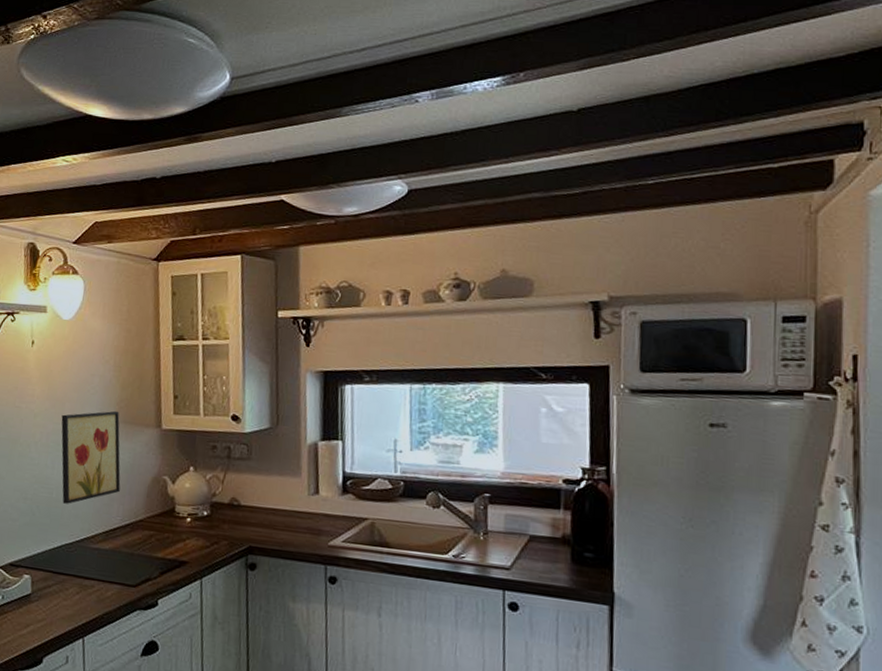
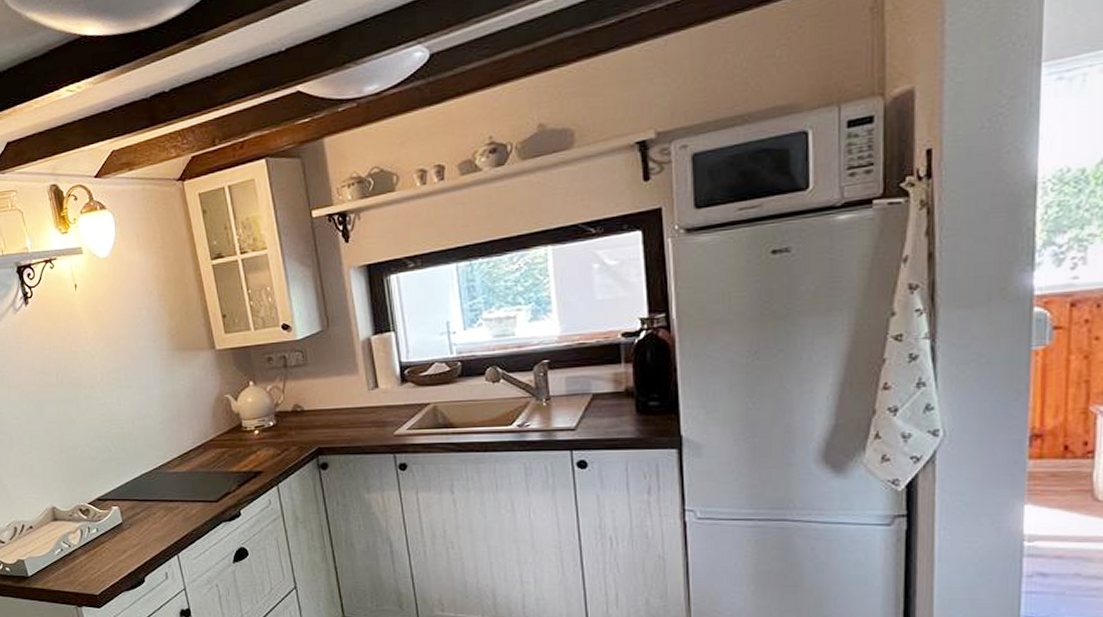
wall art: present [61,410,121,504] -> none [117,339,186,436]

